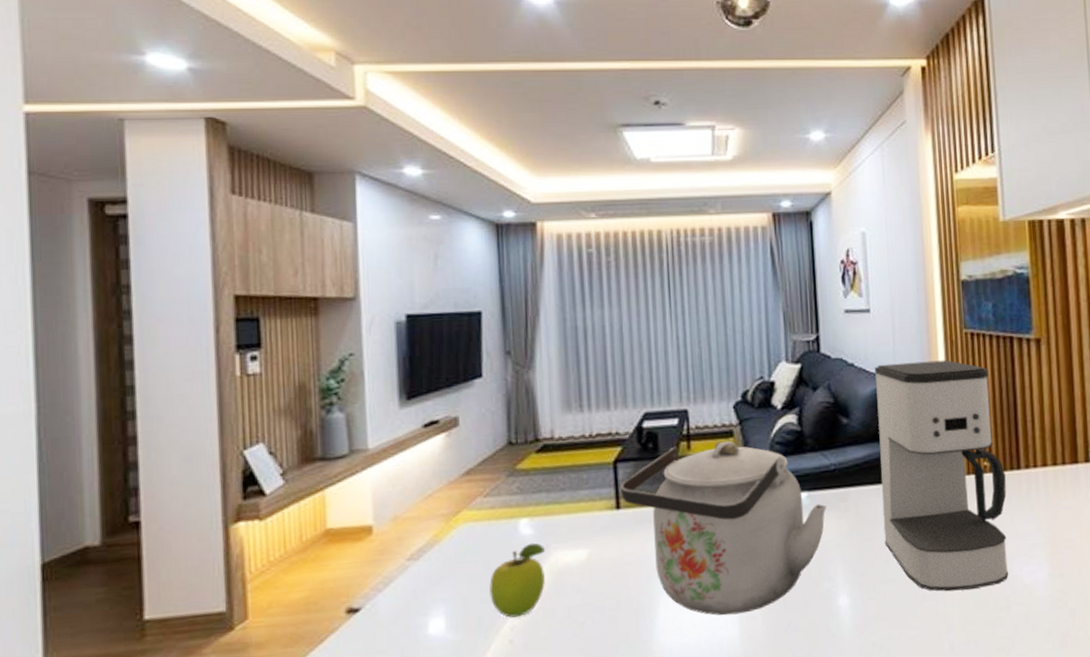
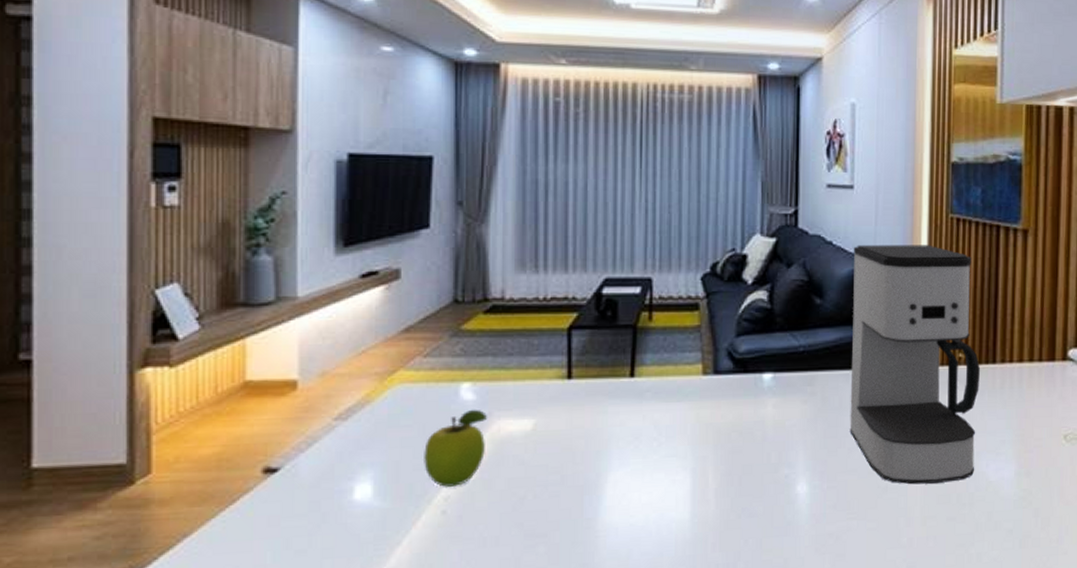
kettle: present [620,440,826,616] -> none [573,314,792,497]

